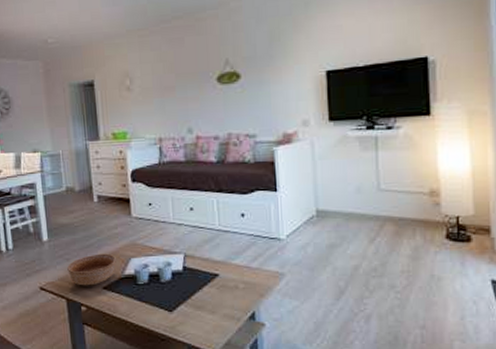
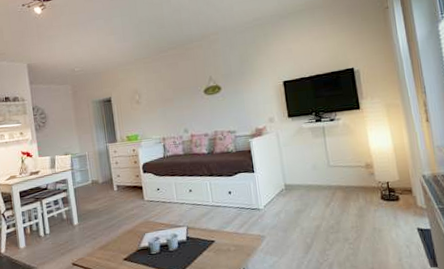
bowl: present [67,253,116,286] -> none [94,231,134,259]

